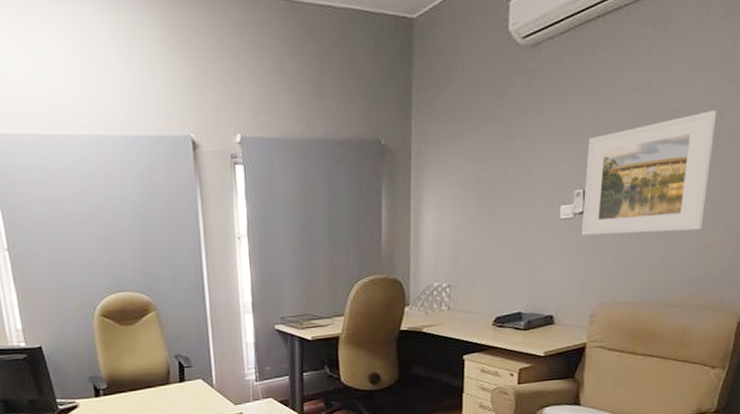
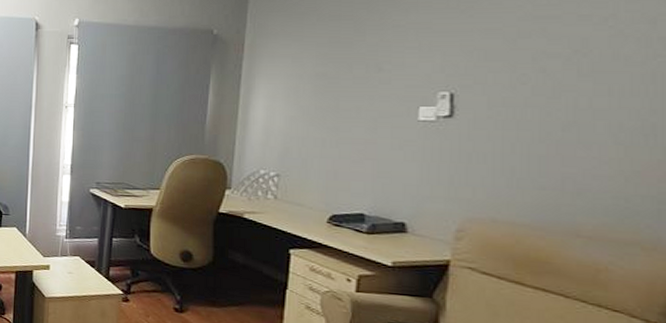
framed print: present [581,110,717,236] -> none [446,17,645,150]

